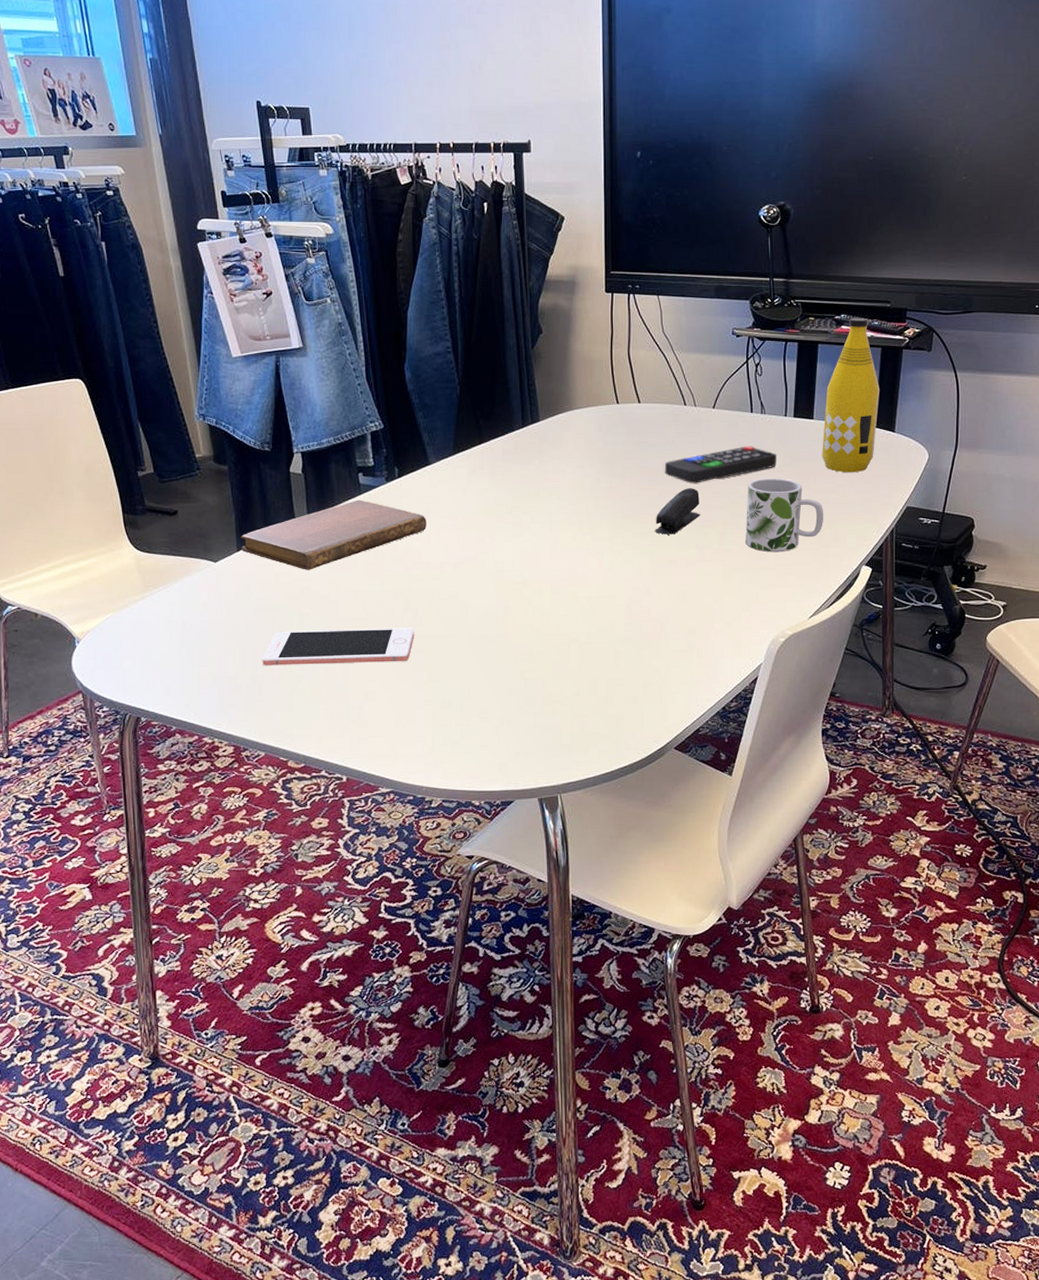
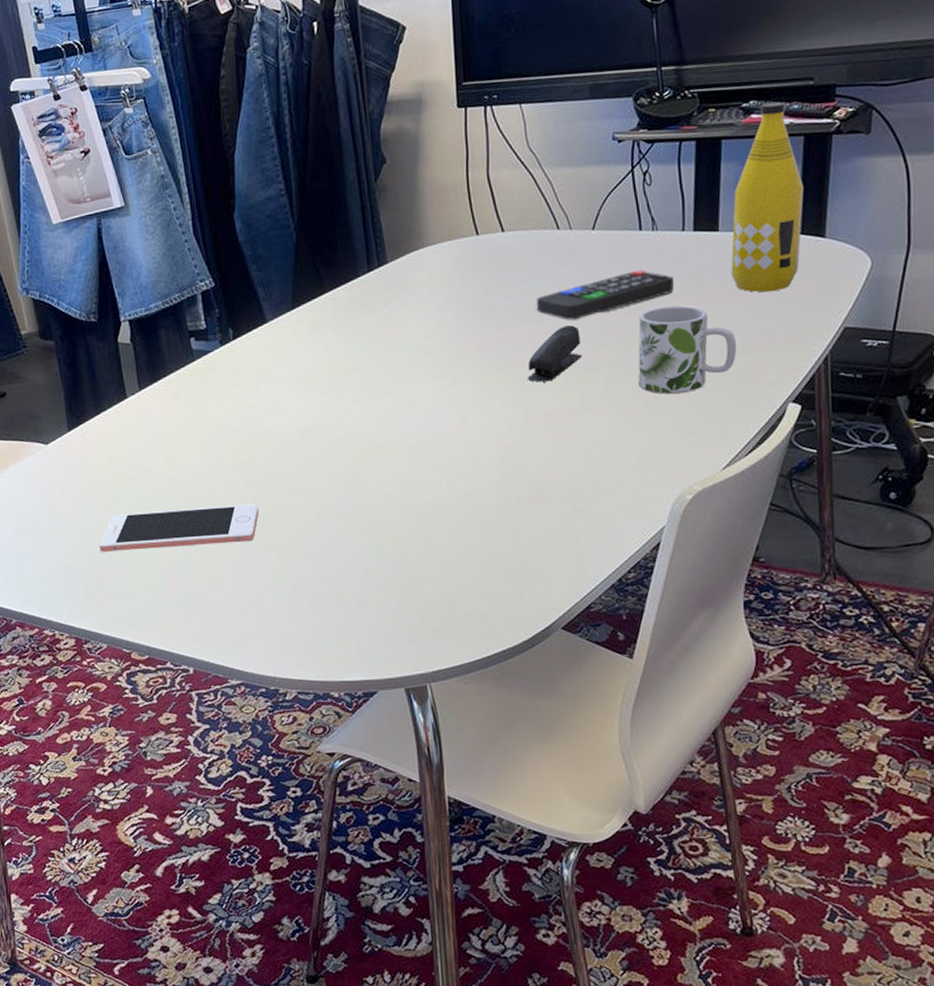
notebook: present [240,499,426,570] -> none [71,366,266,448]

